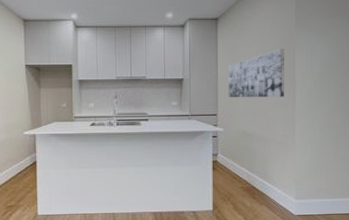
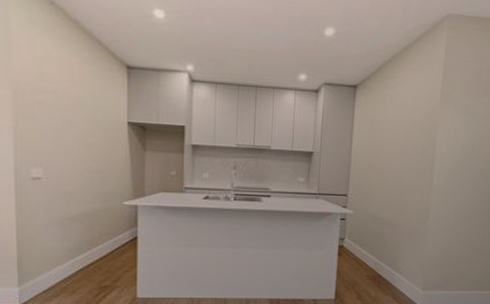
wall art: present [228,48,285,98] -> none [361,126,427,181]

